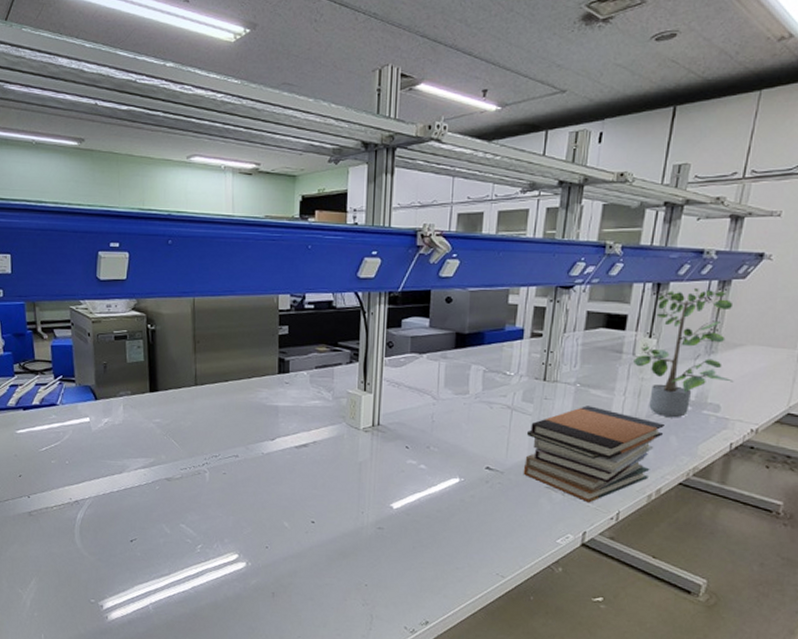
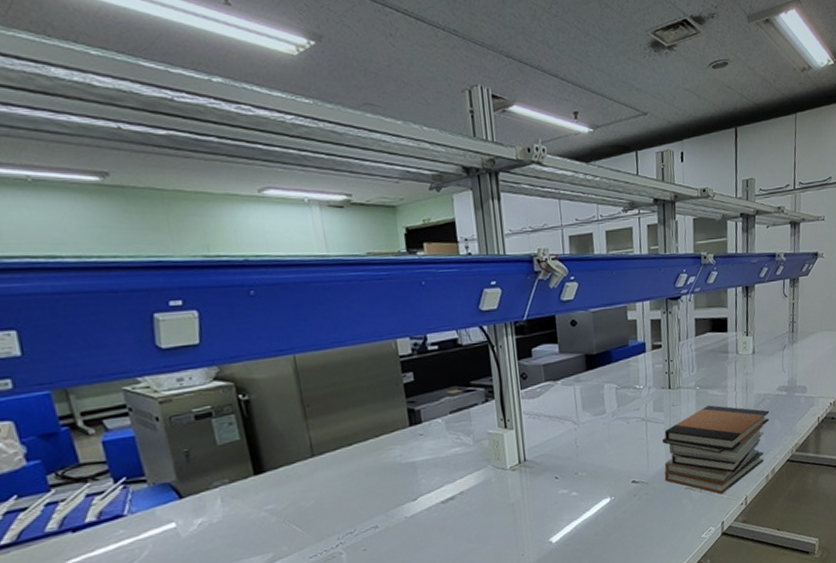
potted plant: present [633,288,734,418] -> none [738,286,813,404]

